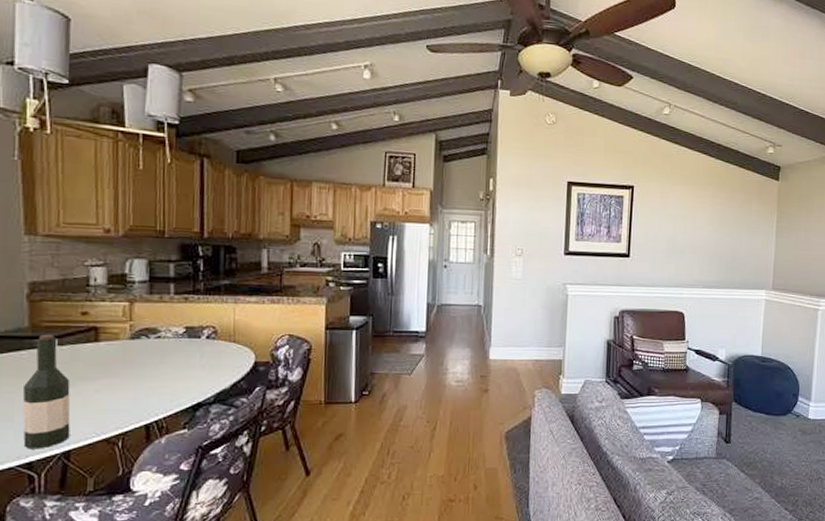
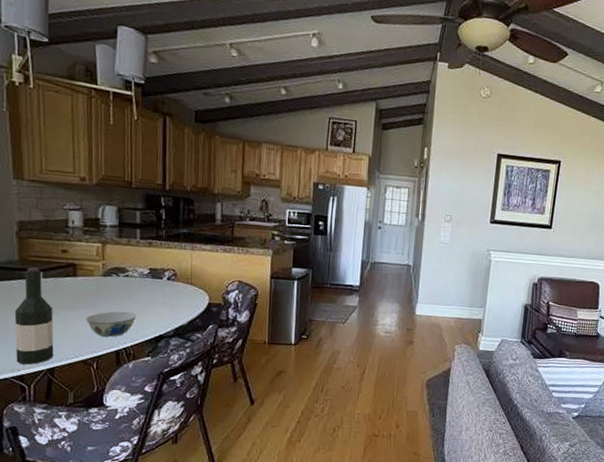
bowl: none [109,378,171,409] -> present [85,311,137,337]

